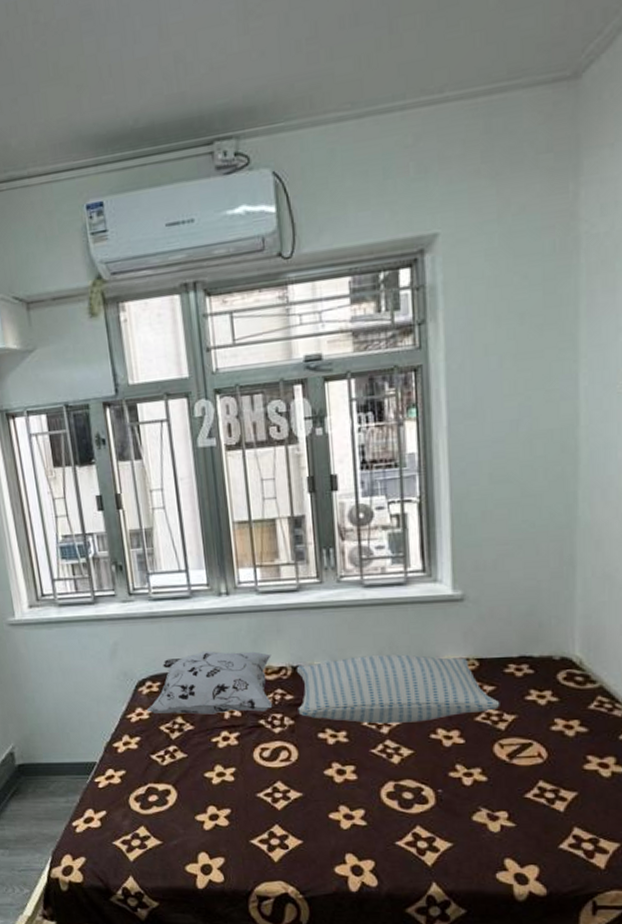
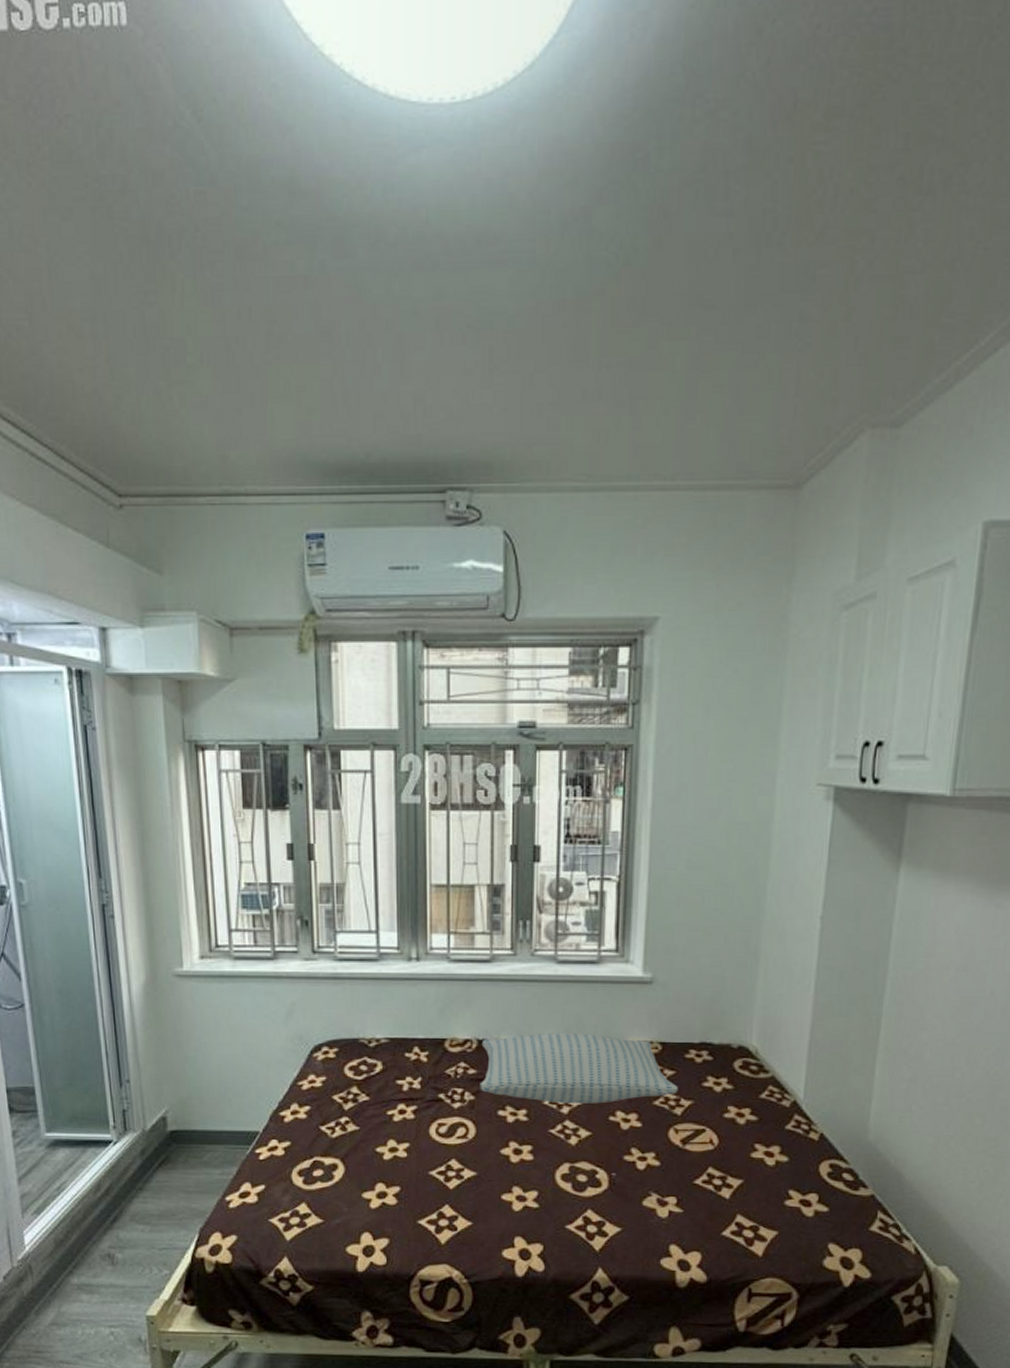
decorative pillow: present [146,650,273,715] -> none [320,1018,458,1086]

